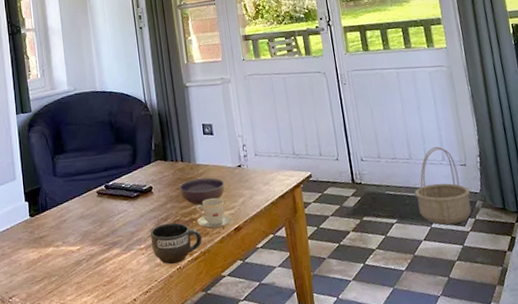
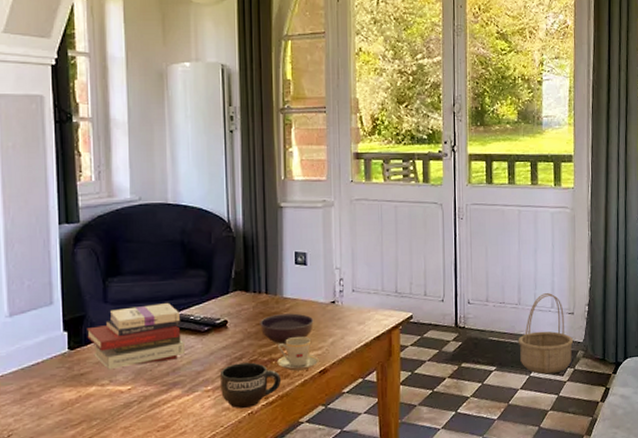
books: none [42,174,120,233] -> present [87,303,185,370]

